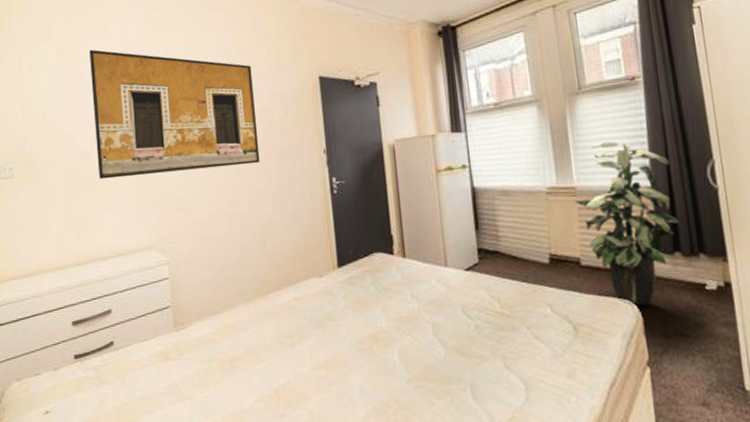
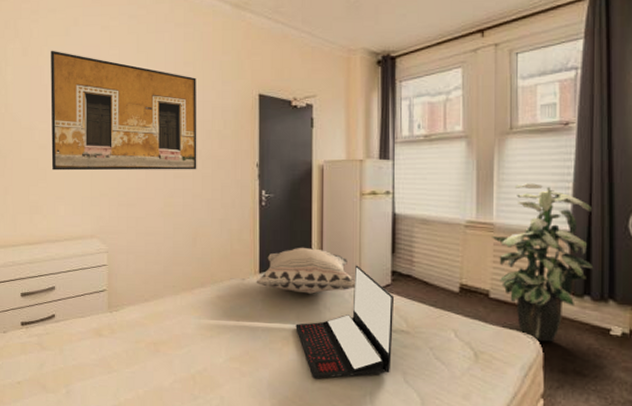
decorative pillow: none [335,233,442,285] -> present [256,247,355,295]
laptop: none [383,247,489,377] -> present [295,265,395,379]

